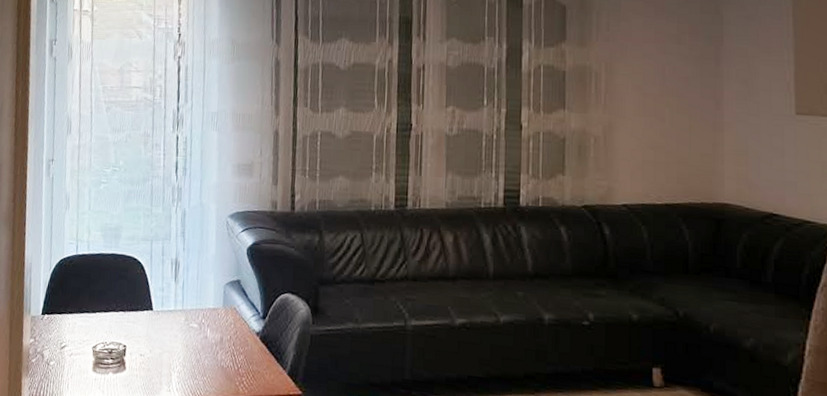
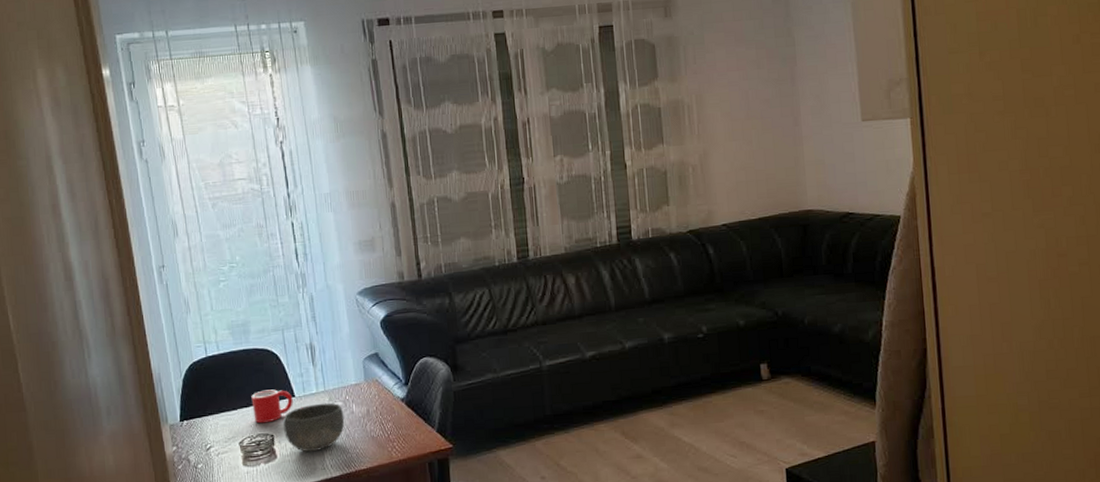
mug: none [110,298,151,332] -> present [251,389,293,424]
bowl: none [137,321,198,371] -> present [283,403,345,452]

